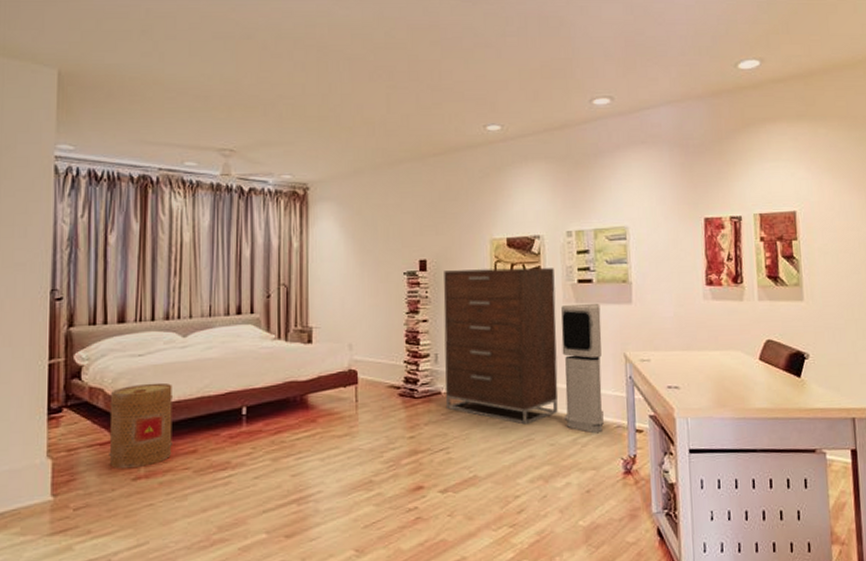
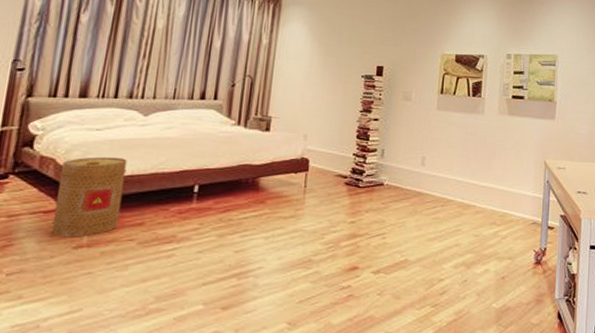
dresser: present [443,267,559,425] -> none [387,77,493,217]
air purifier: present [561,303,604,433] -> none [489,116,529,227]

